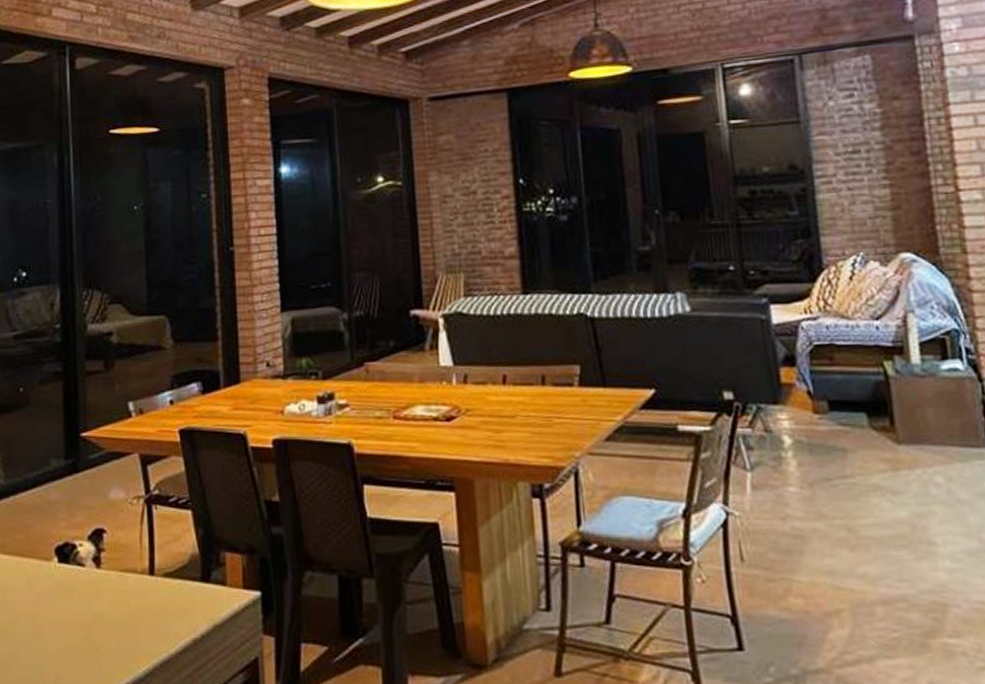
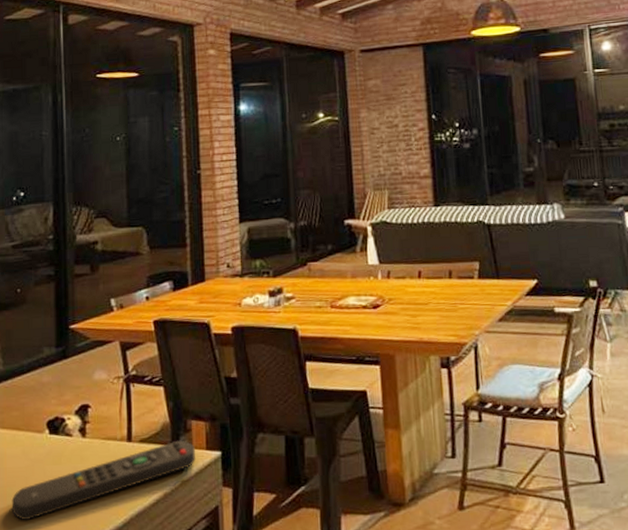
remote control: none [15,576,231,665] -> present [11,440,196,521]

